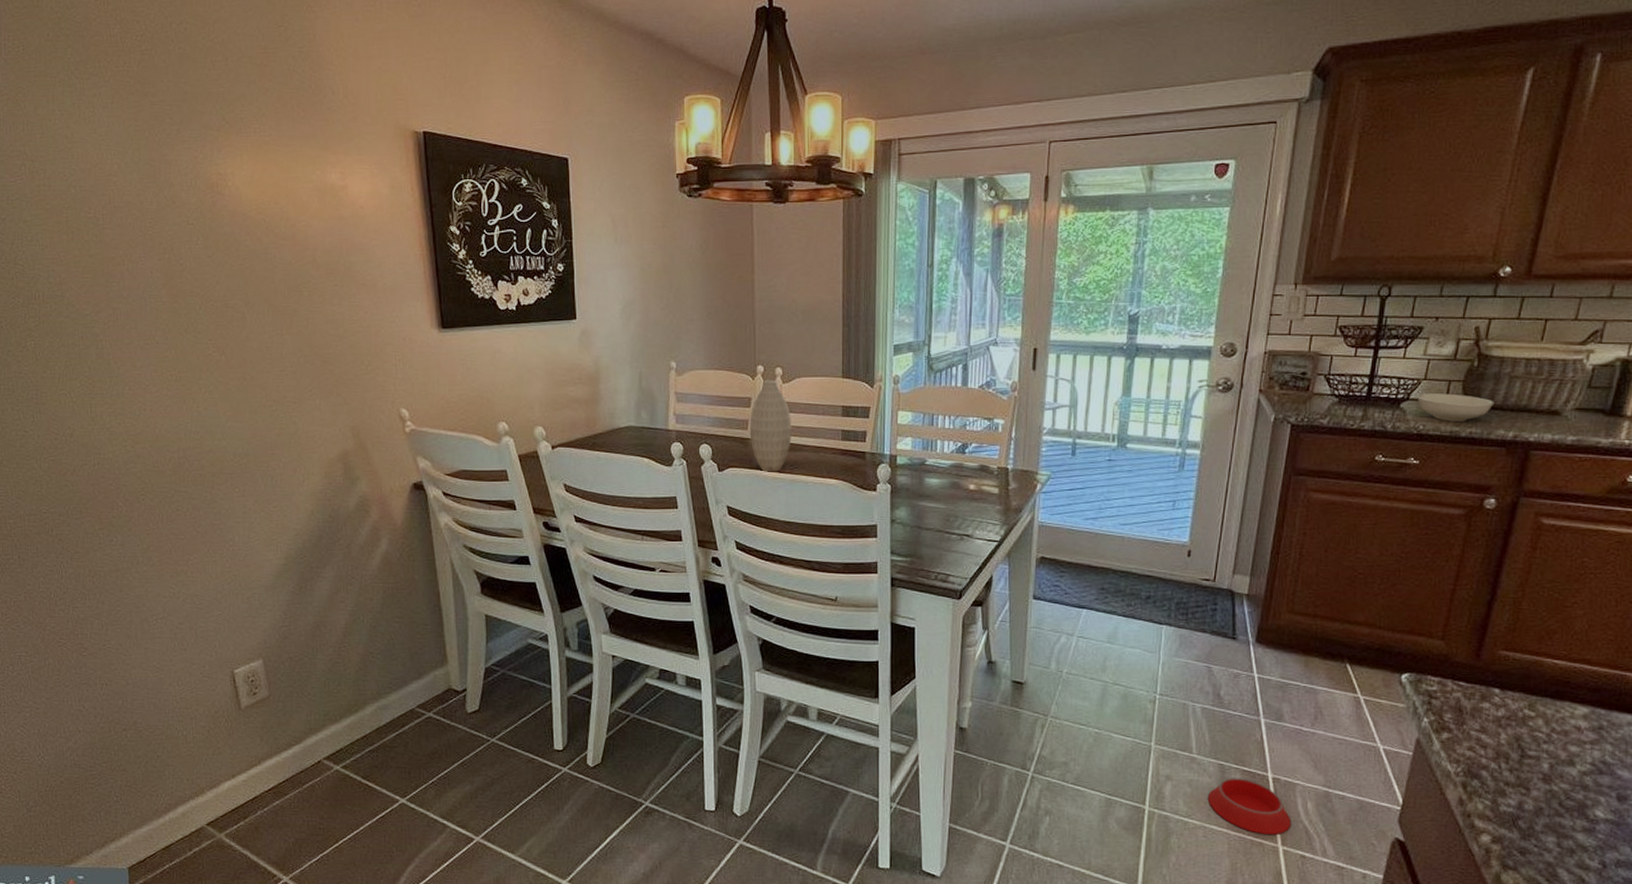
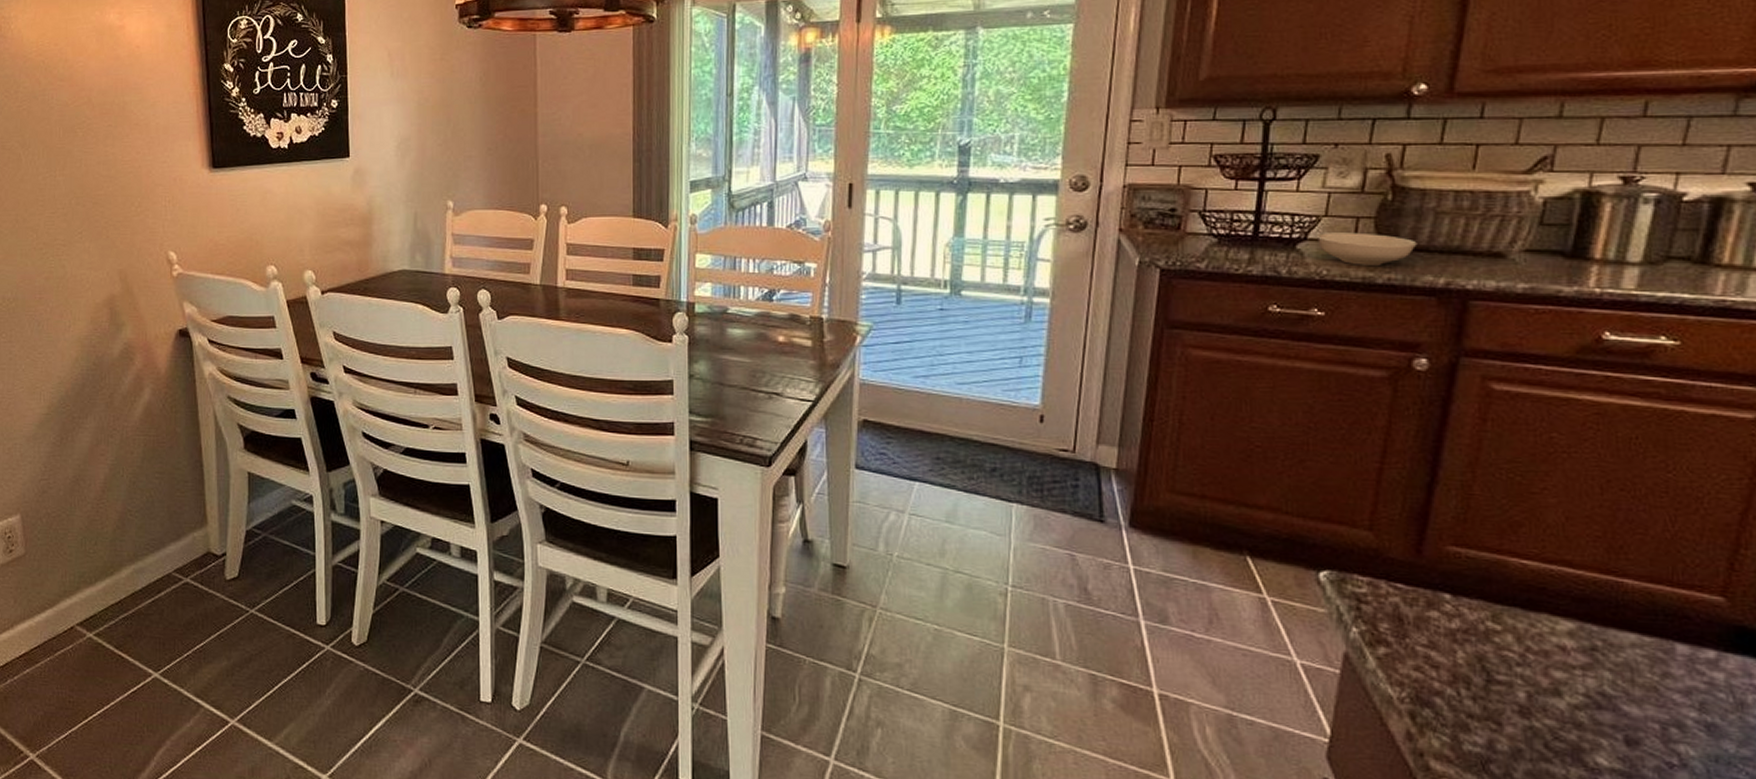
vase: present [749,379,791,472] -> none [532,219,577,321]
pet bowl: present [1207,778,1292,834] -> none [1077,692,1186,766]

